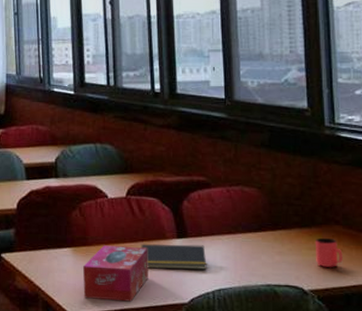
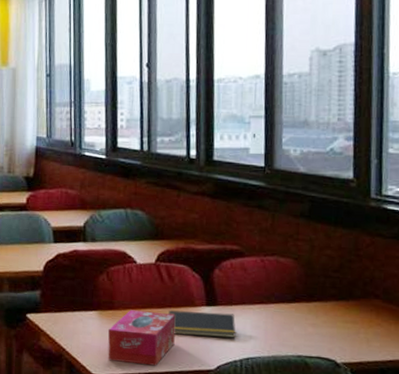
cup: present [316,237,343,267] -> none [351,311,381,341]

